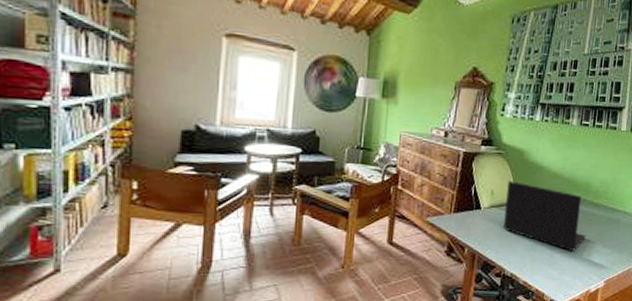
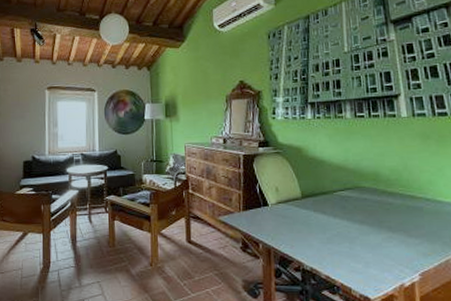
laptop: present [503,181,587,252] -> none [291,177,387,244]

